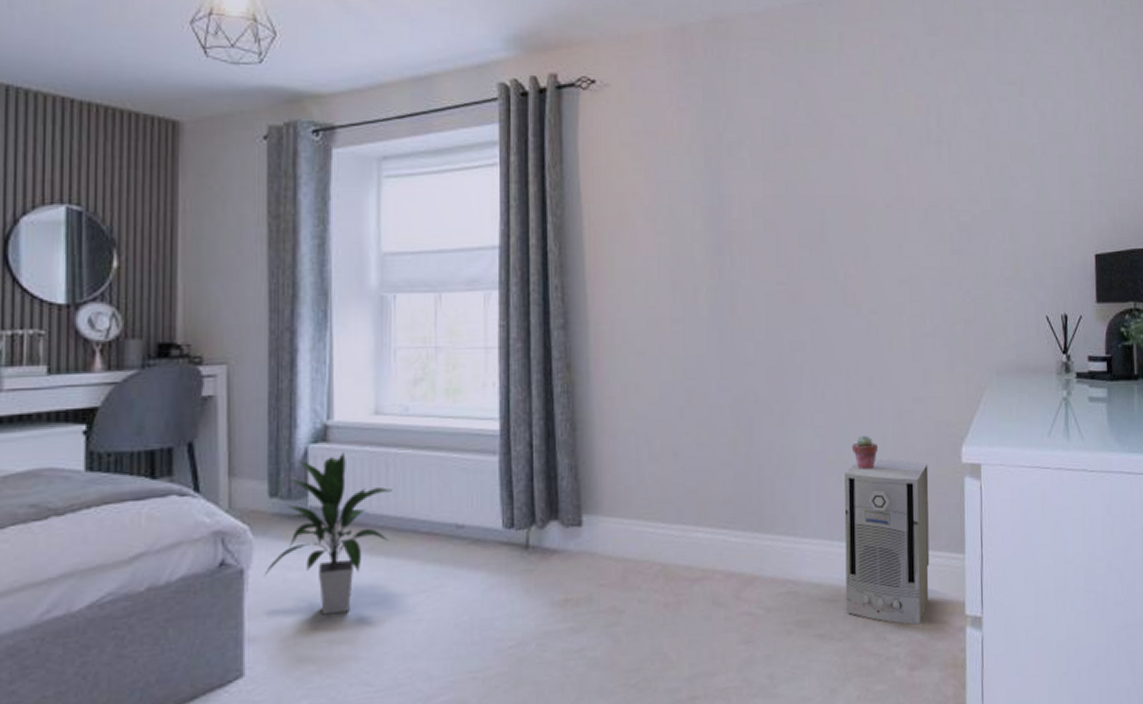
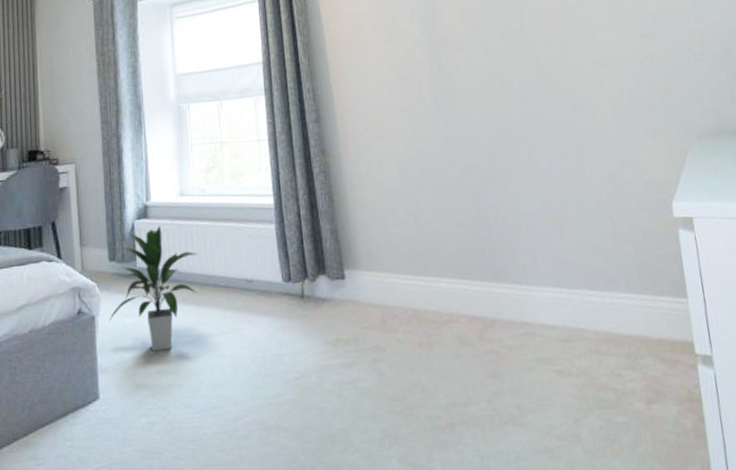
air purifier: present [844,458,930,625] -> none [565,215,658,363]
potted succulent: present [851,435,878,469] -> none [569,196,593,226]

